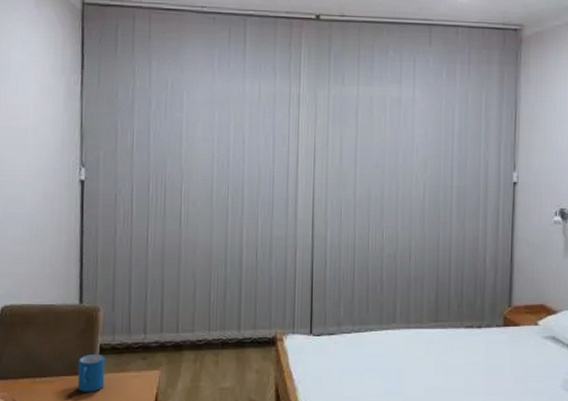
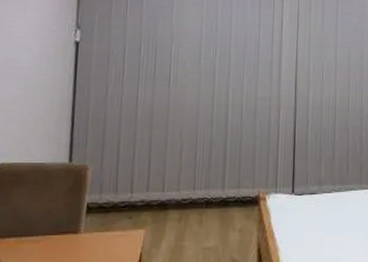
mug: present [77,353,105,392] -> none [63,212,91,252]

